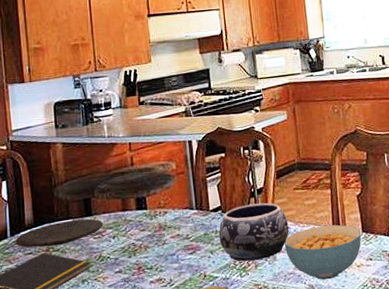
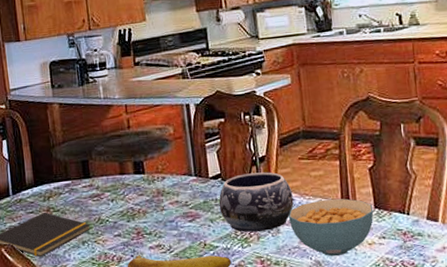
plate: present [15,218,104,248] -> none [17,181,102,207]

